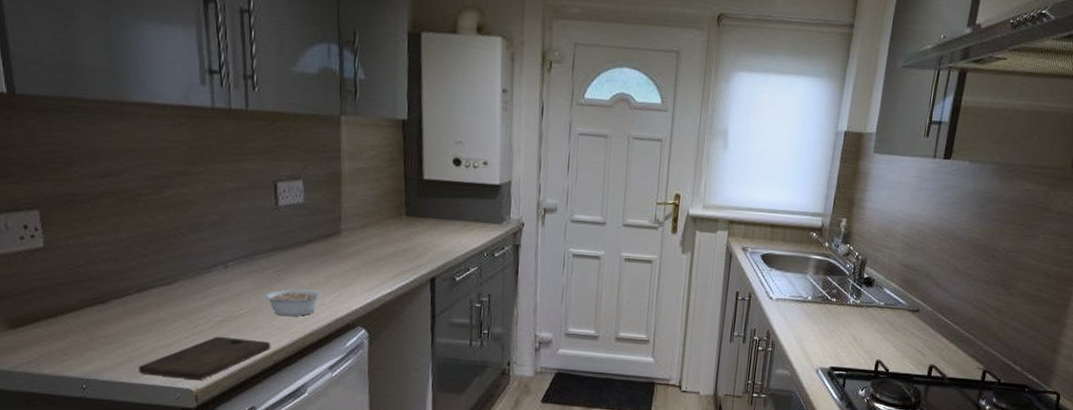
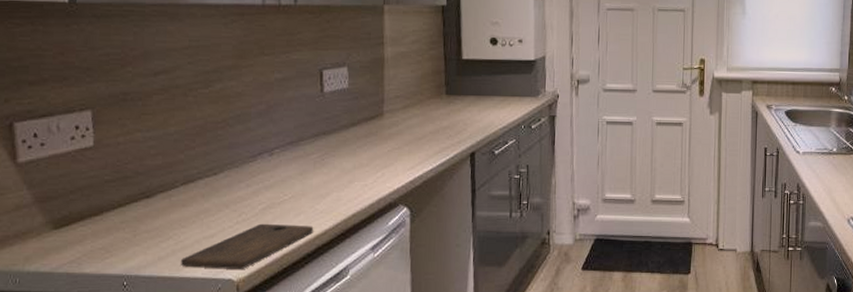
legume: present [264,288,322,317] -> none [308,171,365,200]

